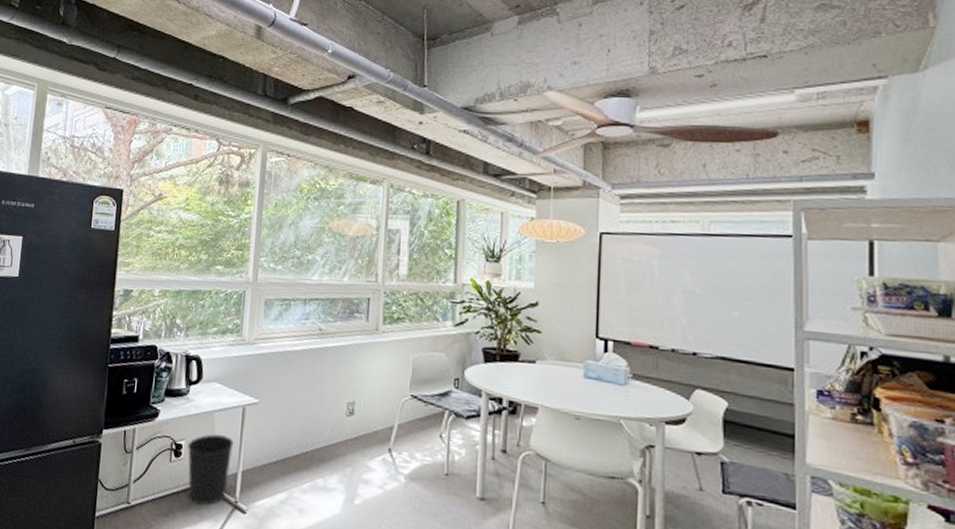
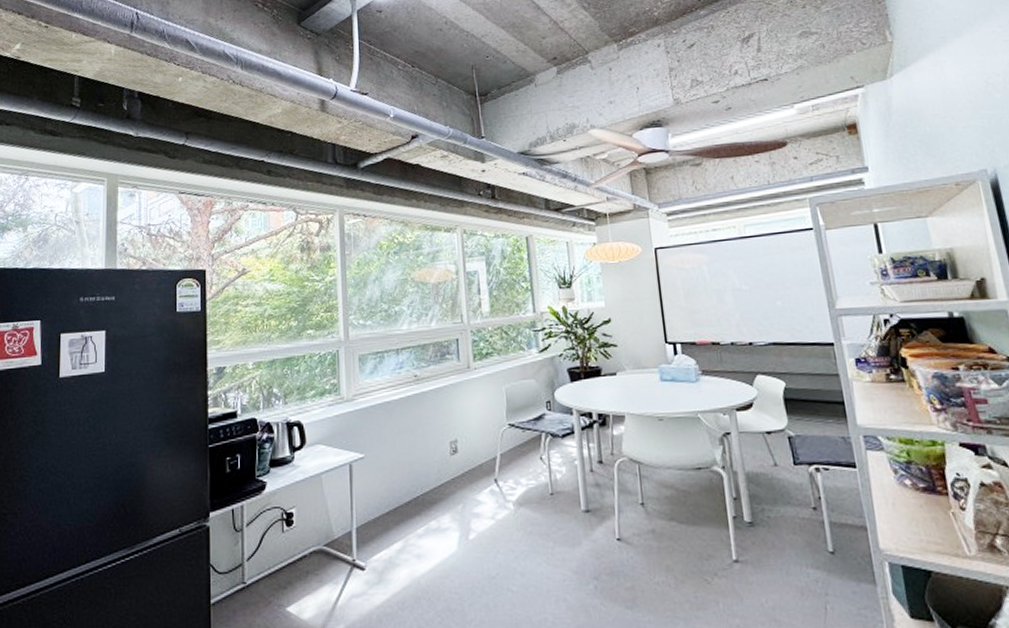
wastebasket: present [188,434,234,506] -> none [299,496,345,571]

